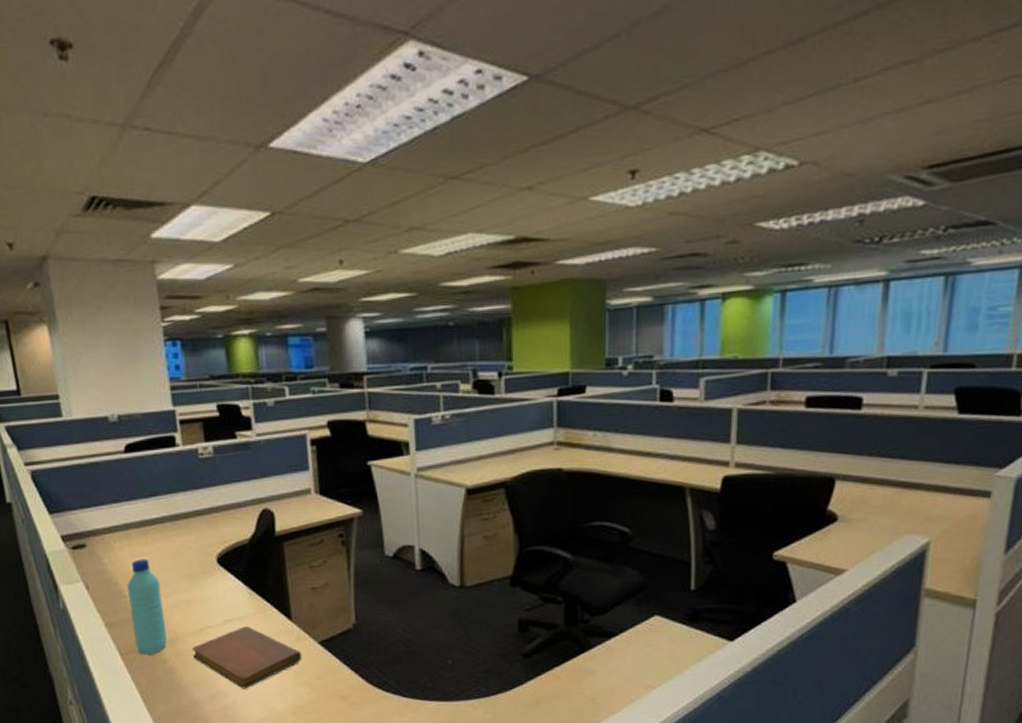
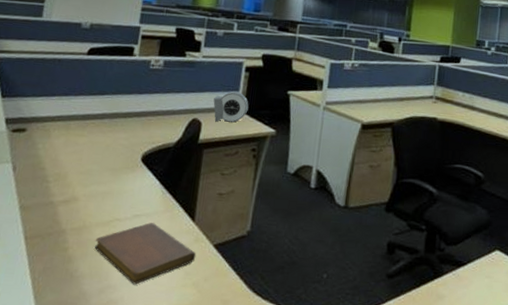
water bottle: present [127,559,167,655] -> none [42,148,84,242]
alarm clock: none [281,470,325,510] -> present [213,91,249,122]

